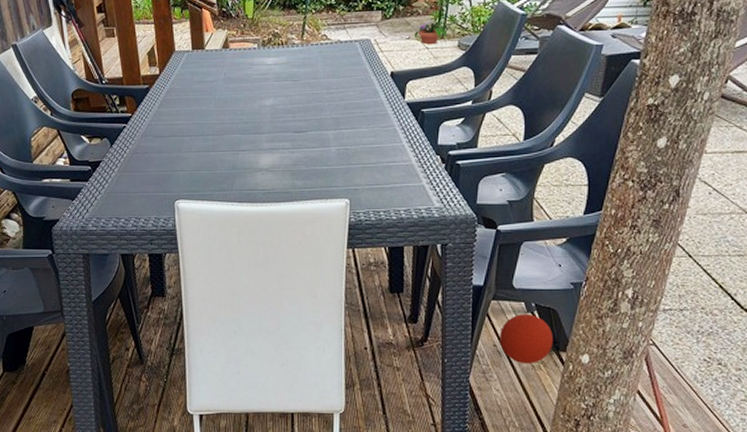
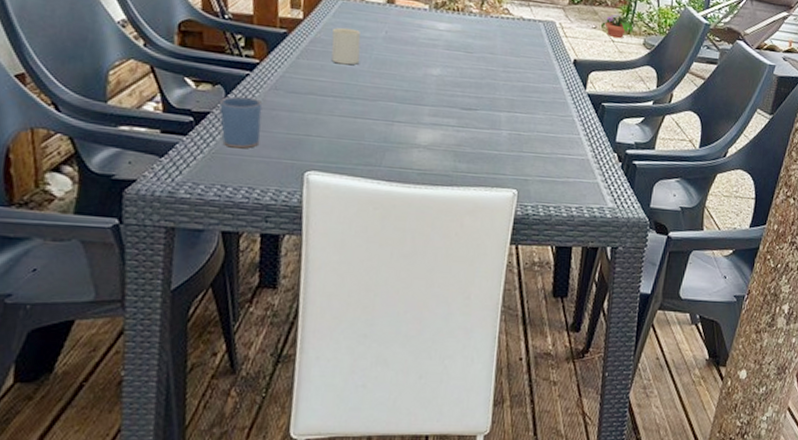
mug: none [108,145,140,187] -> present [219,96,262,149]
cup: none [183,75,207,108] -> present [331,27,361,66]
ball: present [499,314,553,364] -> none [662,326,715,379]

